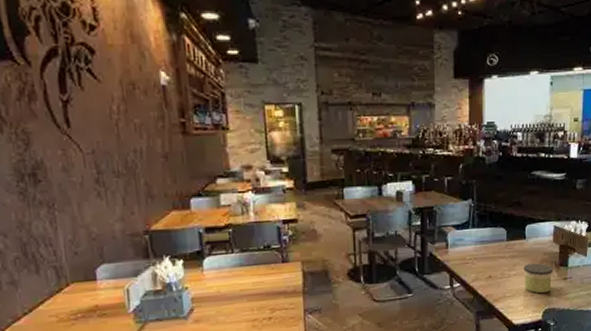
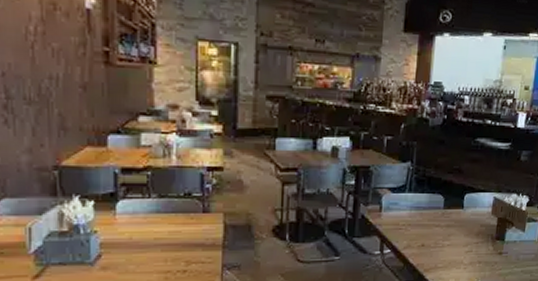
candle: present [523,263,553,294] -> none [458,234,489,267]

